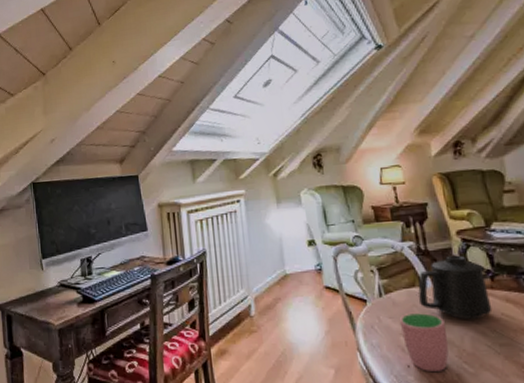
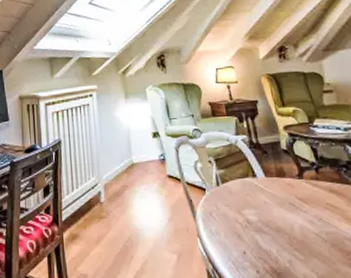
cup: present [399,312,449,371] -> none [235,201,281,258]
mug: present [418,255,493,320] -> none [251,148,318,209]

